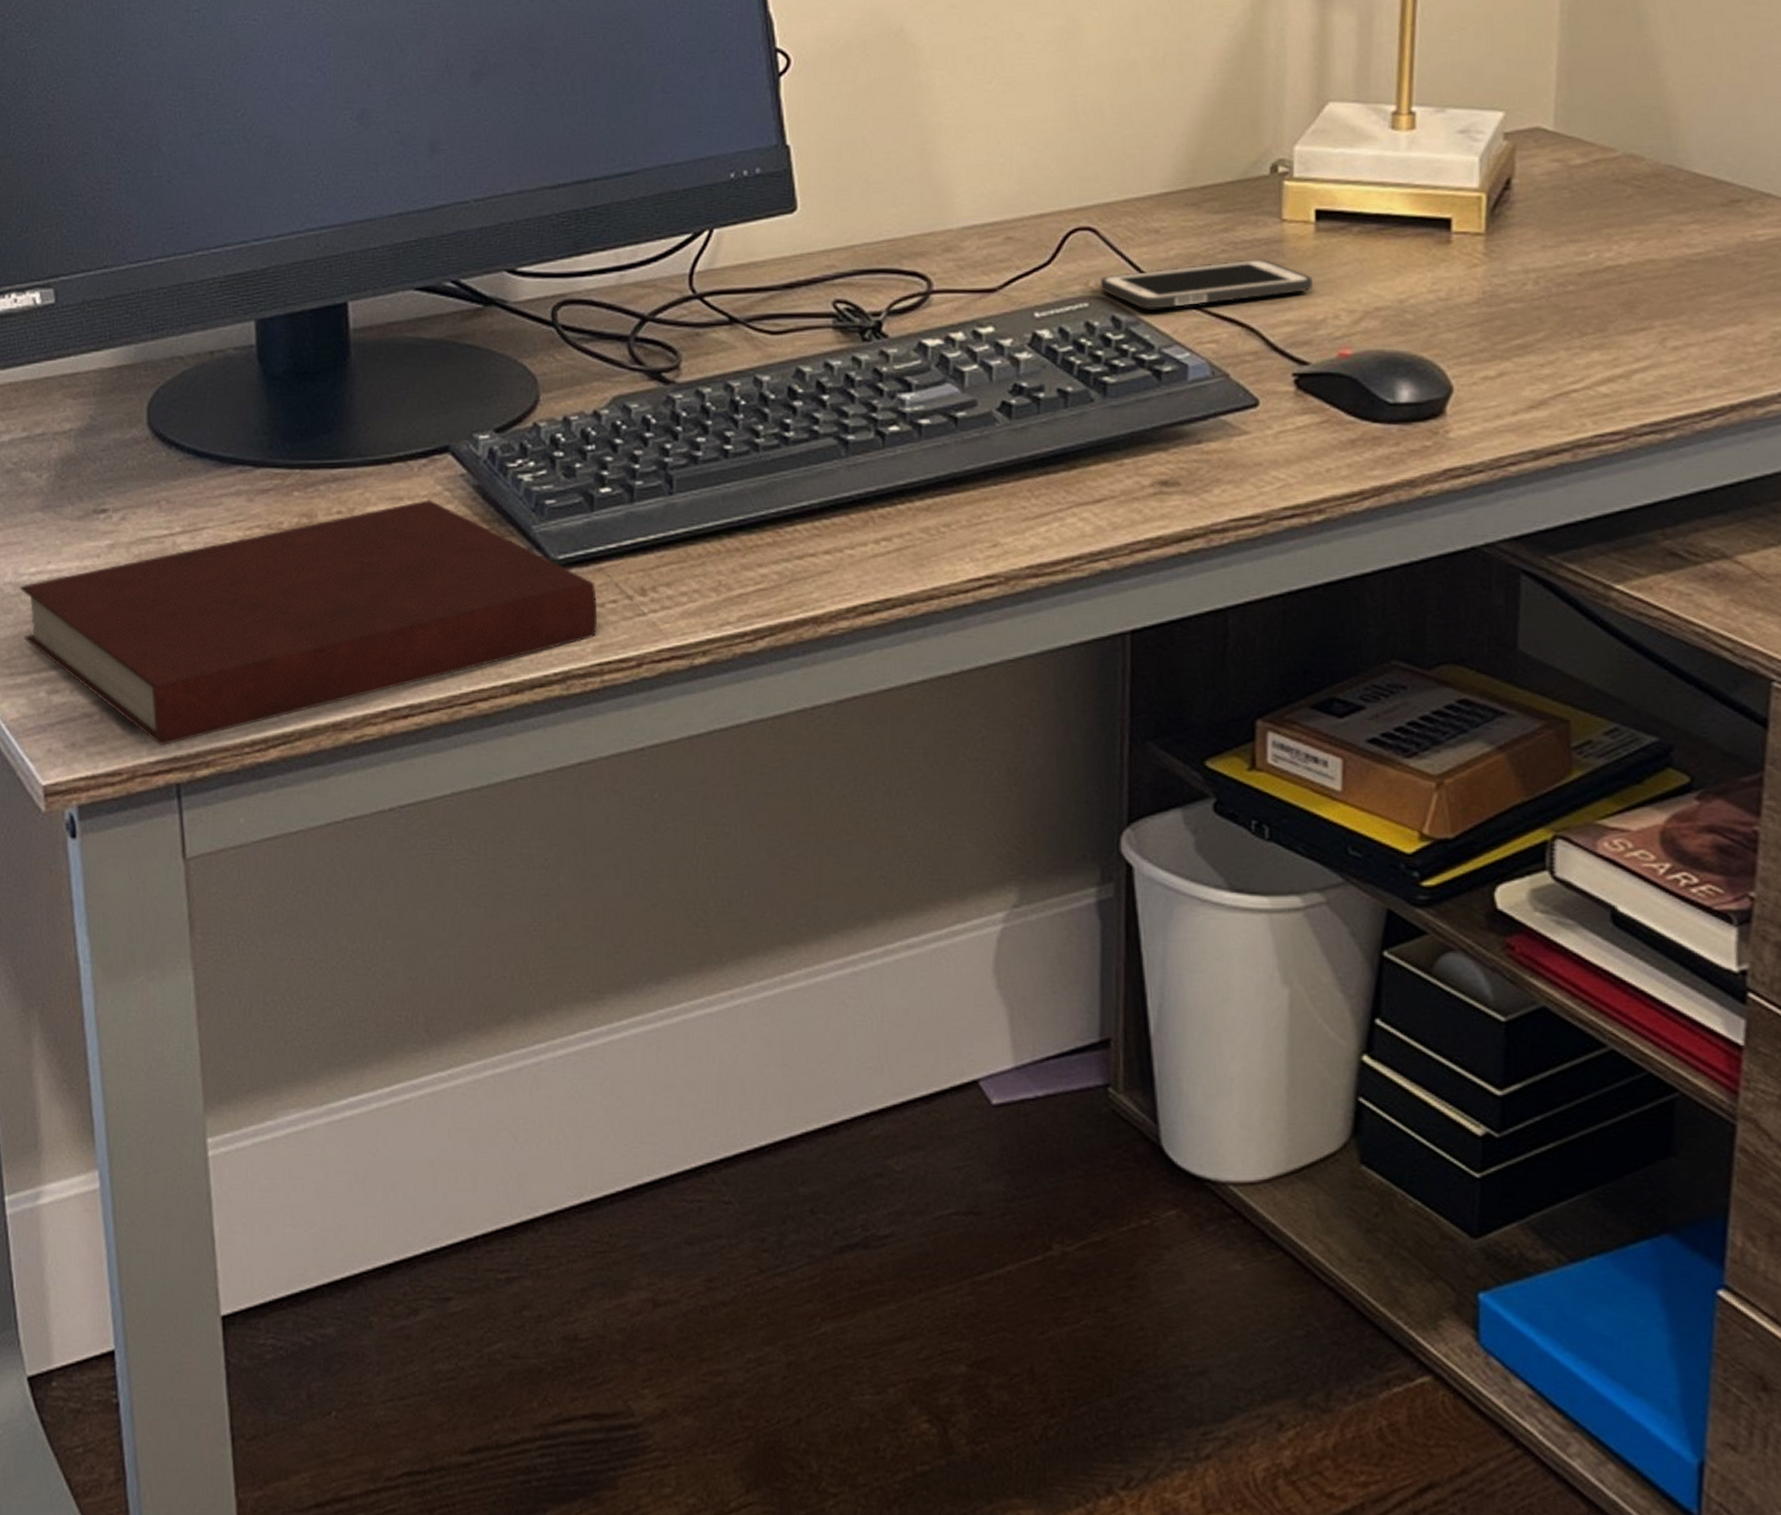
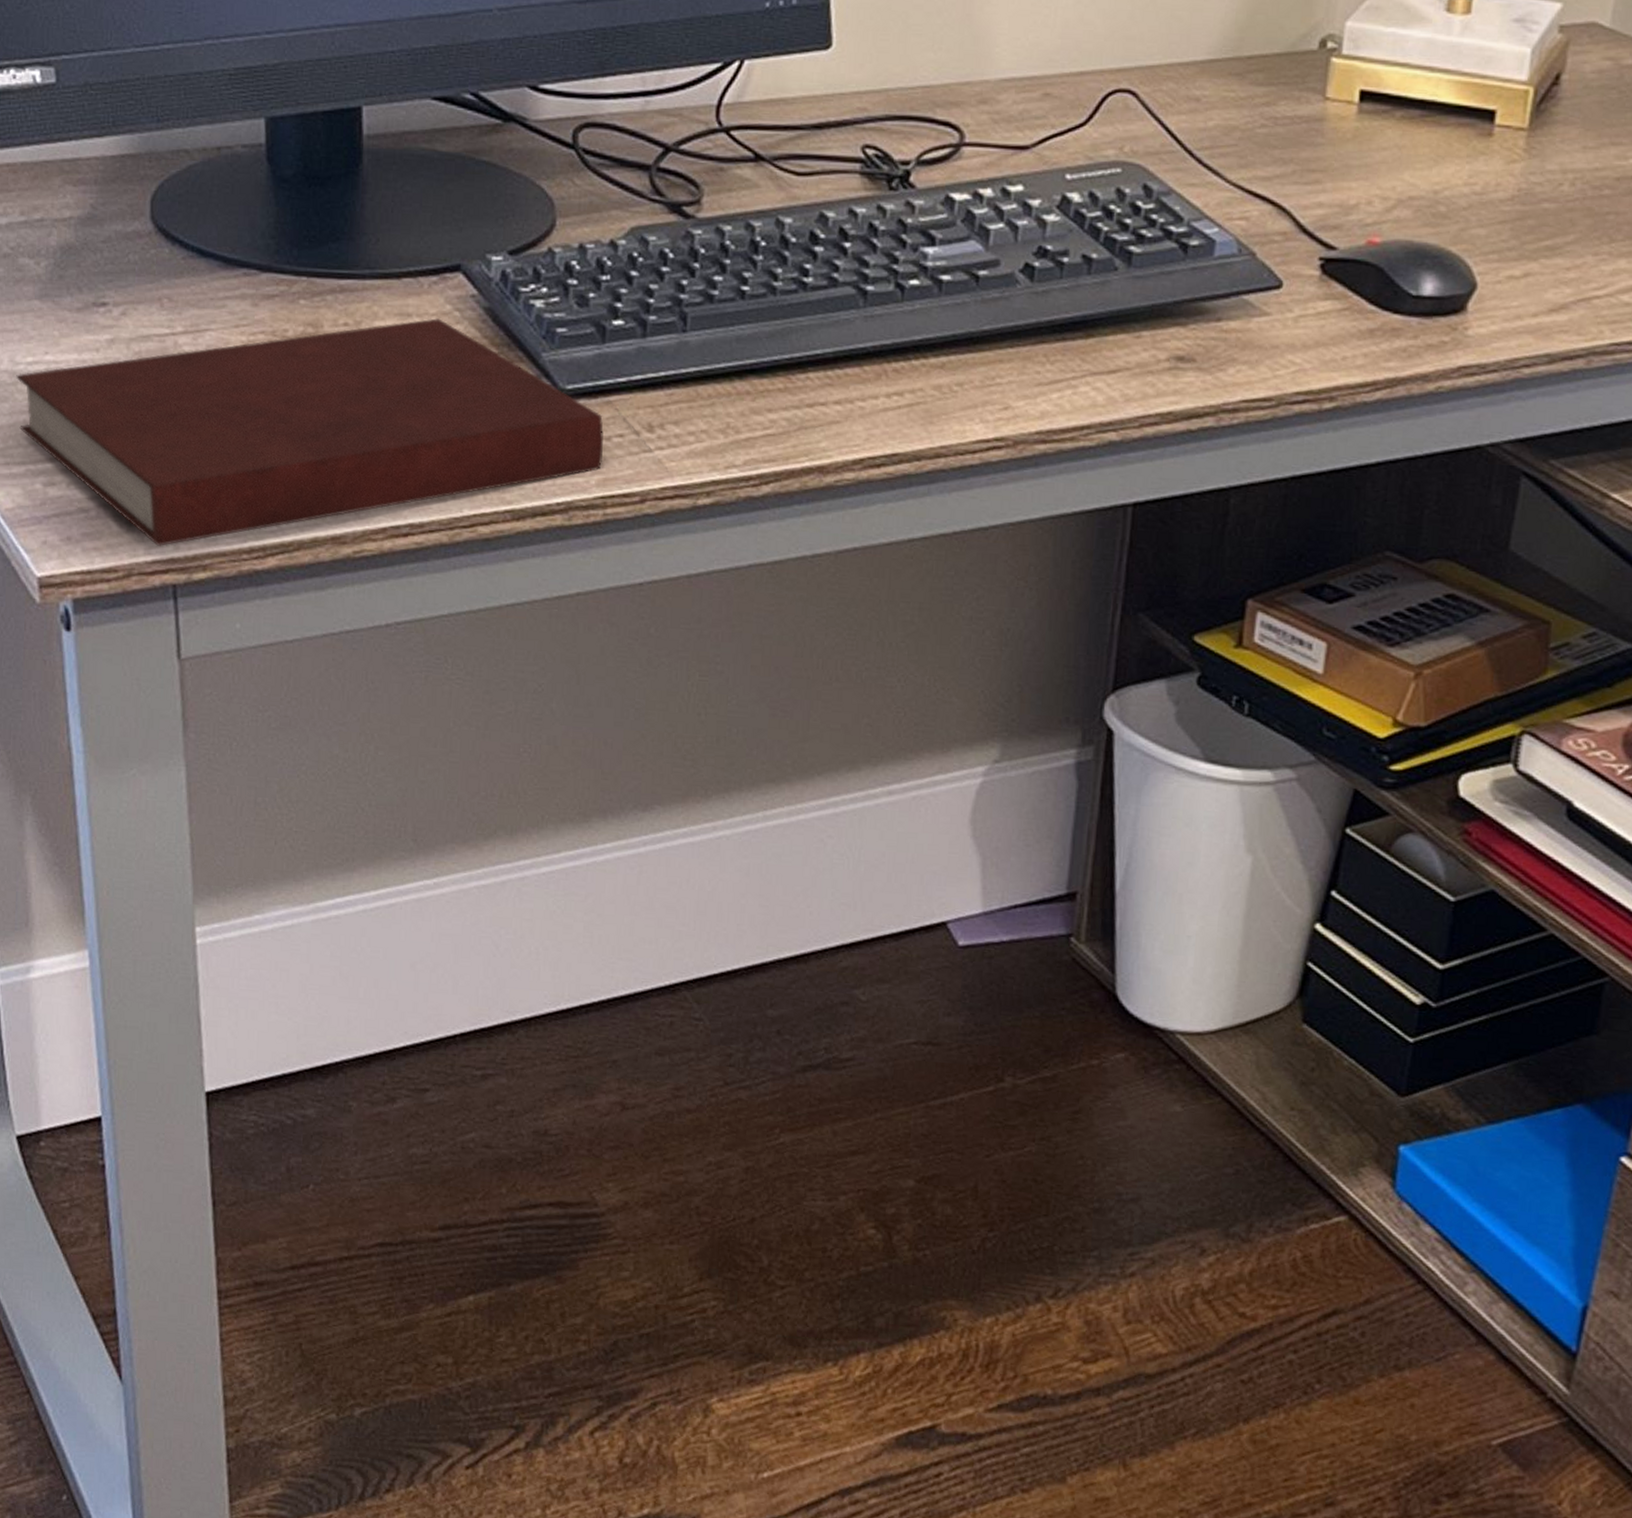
cell phone: present [1100,258,1314,310] -> none [1134,136,1351,181]

